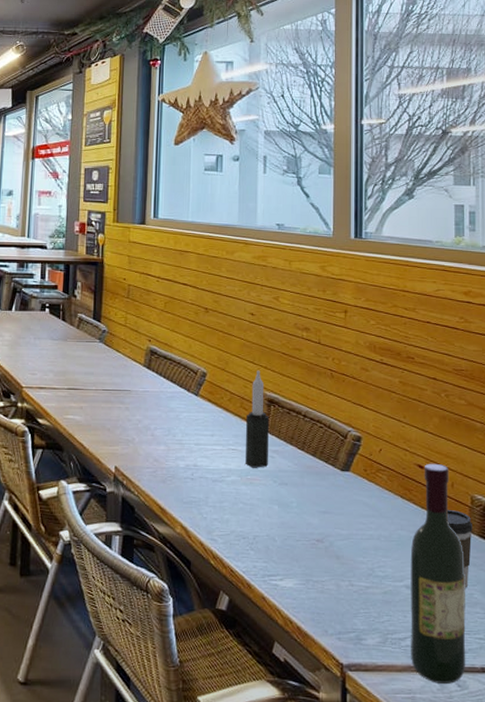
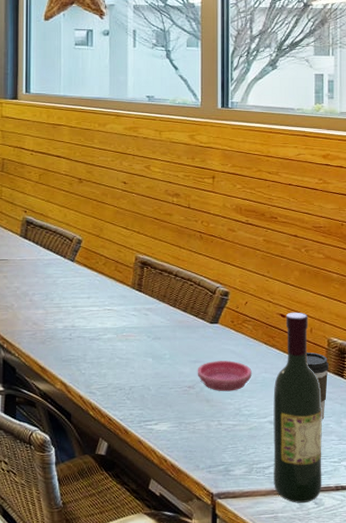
candle: present [246,370,269,468] -> none [121,235,142,326]
saucer: none [326,513,386,549] -> present [197,360,252,392]

